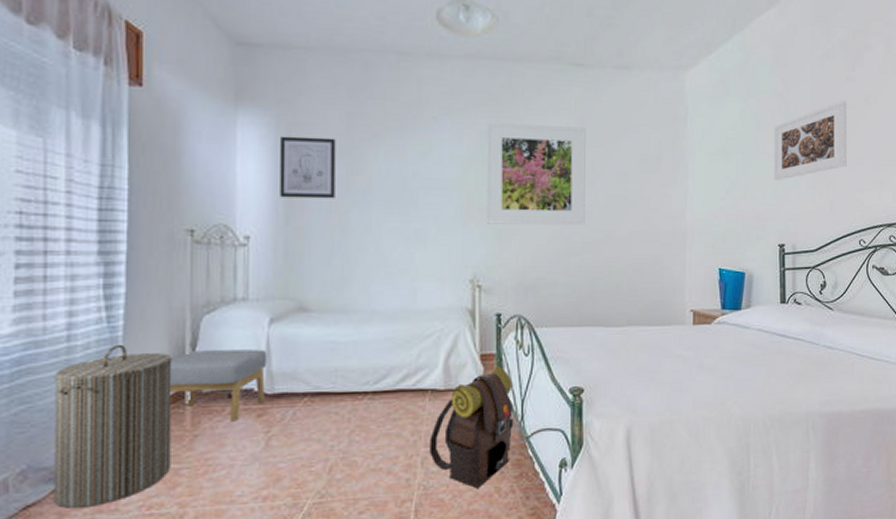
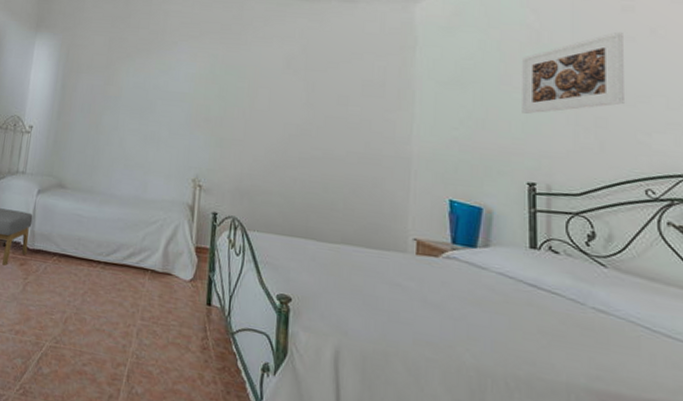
wall art: present [280,136,336,199] -> none [56,54,99,103]
backpack: present [429,366,514,489] -> none [144,260,223,371]
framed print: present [487,123,586,225] -> none [211,48,308,142]

